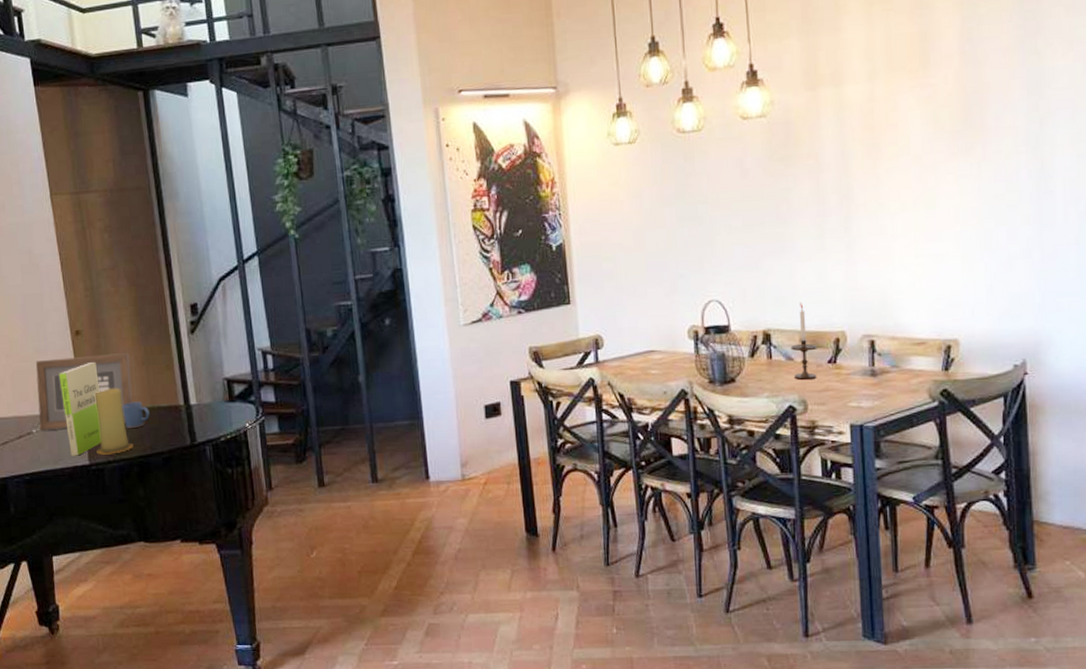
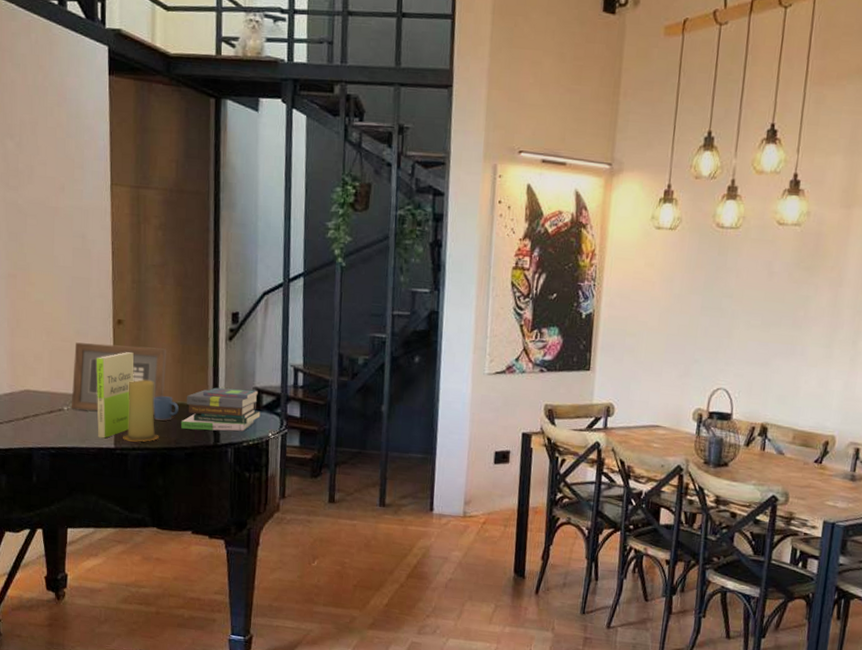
books: none [154,381,235,434] -> present [181,387,261,432]
candlestick: present [790,302,817,380] -> none [782,403,807,475]

